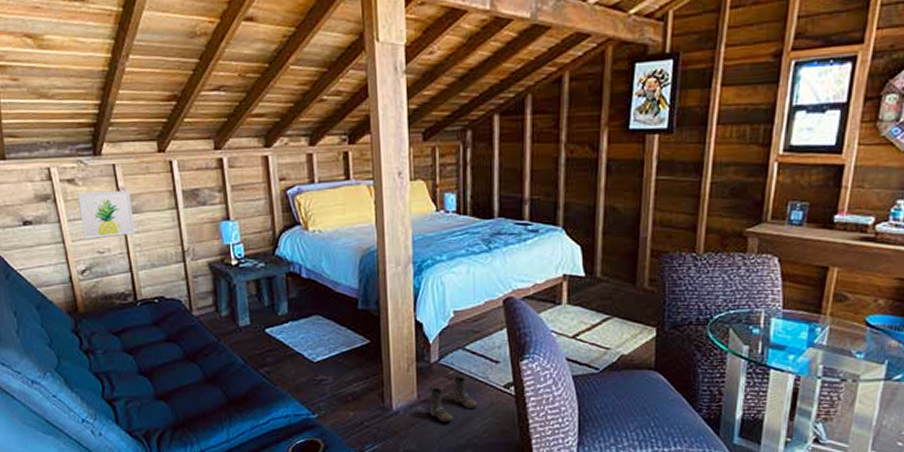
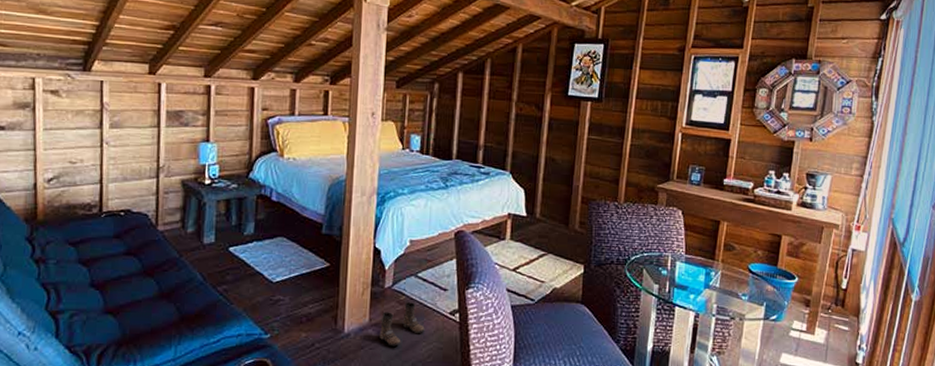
wall art: present [78,190,135,238] -> none [57,104,114,149]

